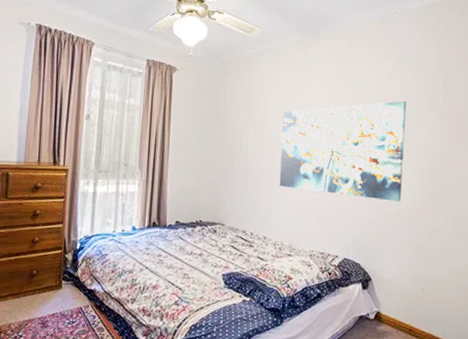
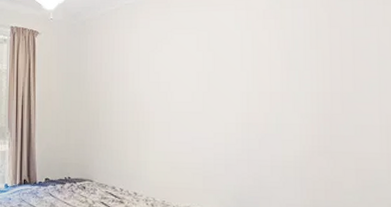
wall art: present [279,101,406,202] -> none [147,44,286,152]

